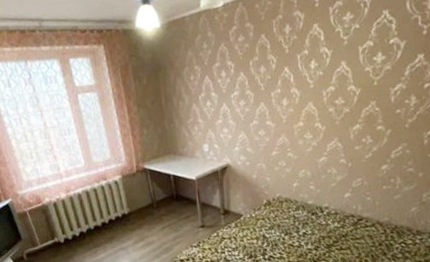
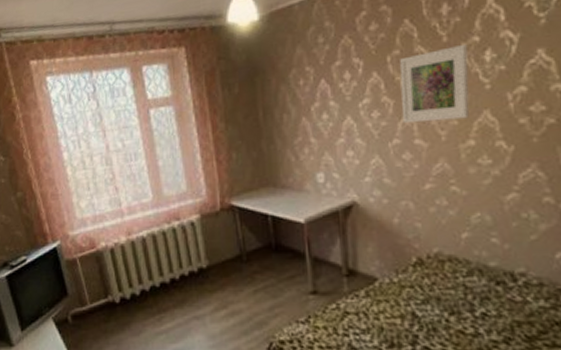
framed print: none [258,55,301,110] -> present [399,43,470,124]

